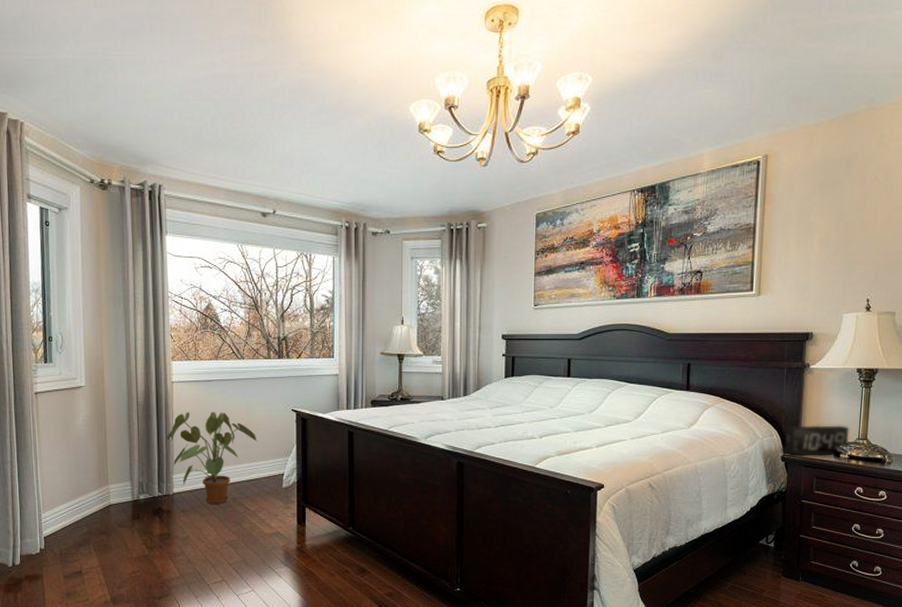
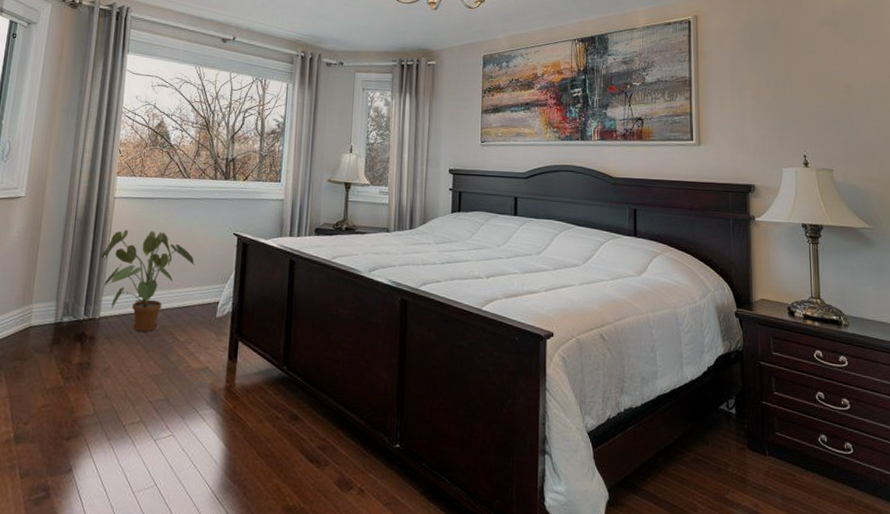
alarm clock: present [781,425,849,456] -> none [734,279,802,315]

